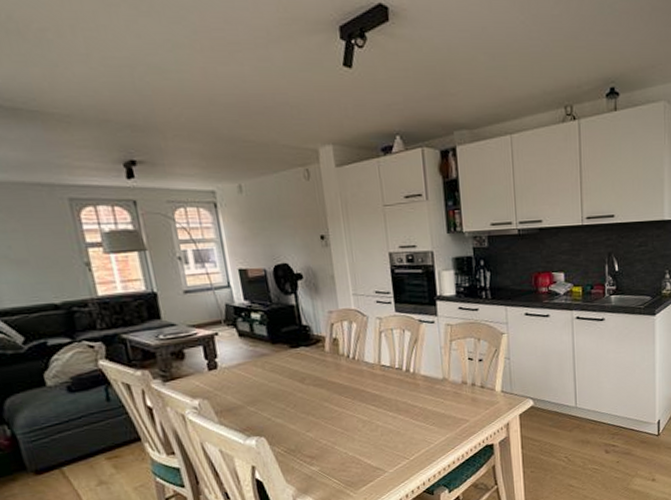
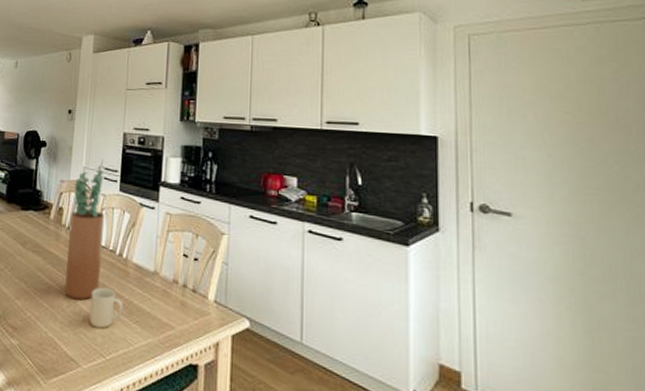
vase: none [345,282,391,419] -> present [64,159,105,301]
mug: none [385,401,419,438] -> present [89,287,124,329]

